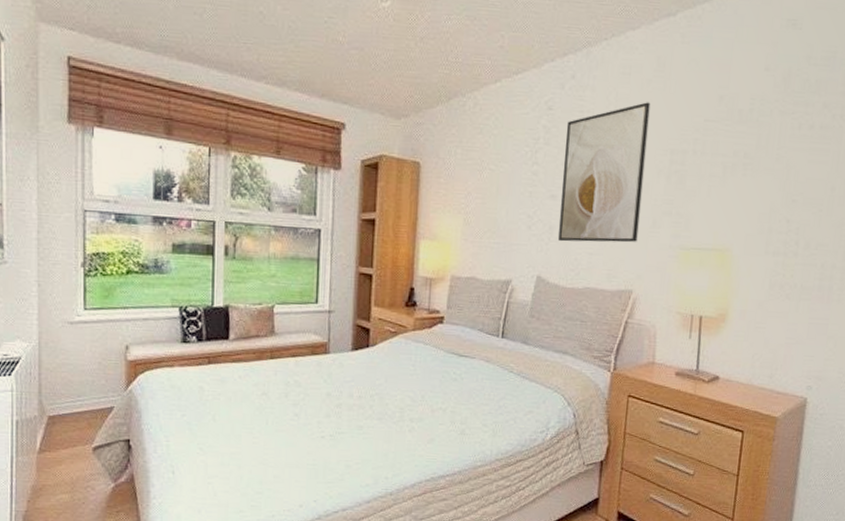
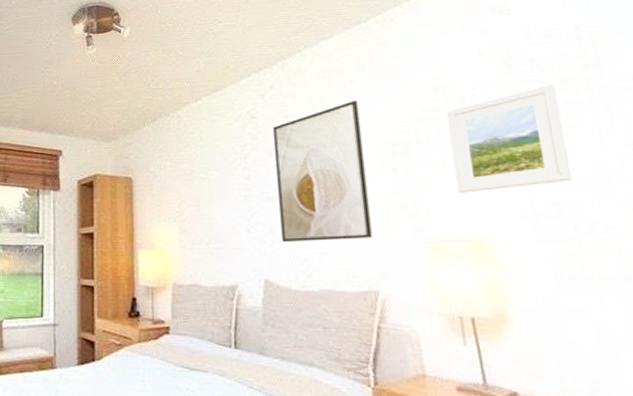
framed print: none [715,107,818,206] -> present [446,84,573,193]

